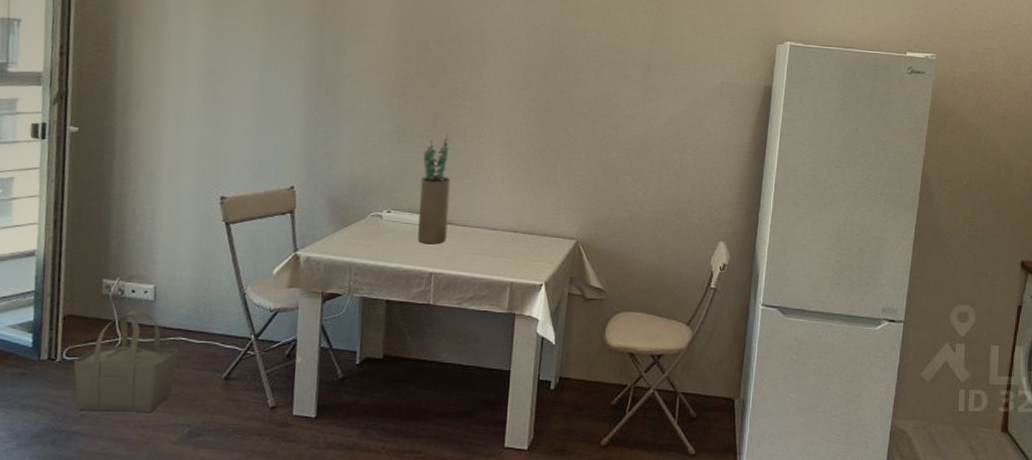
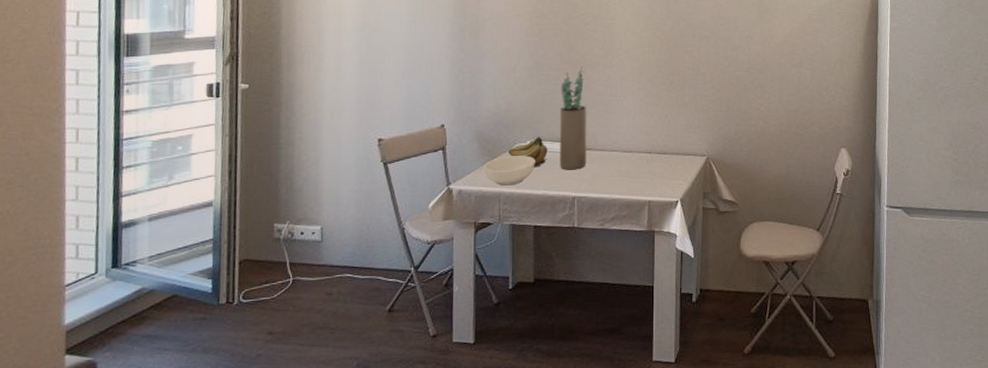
shopping bag: present [73,310,179,413] -> none [250,250,345,350]
bowl: none [334,224,391,256] -> present [483,155,535,186]
fruit: none [363,207,406,239] -> present [508,137,548,168]

